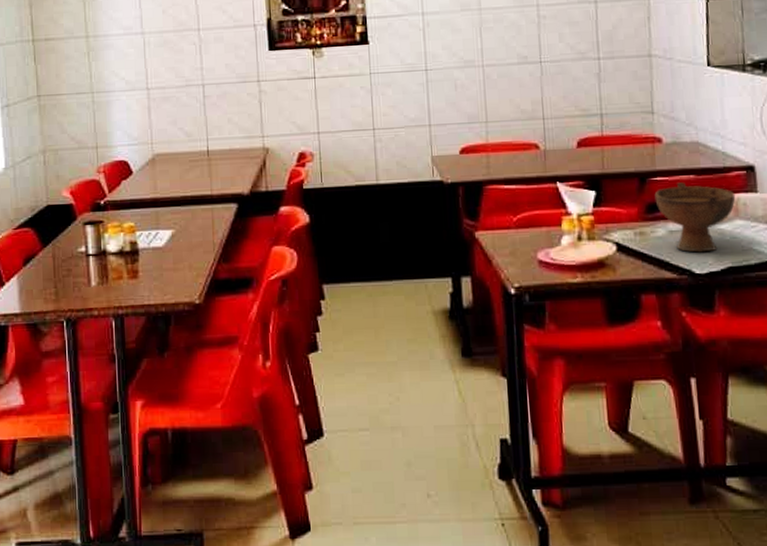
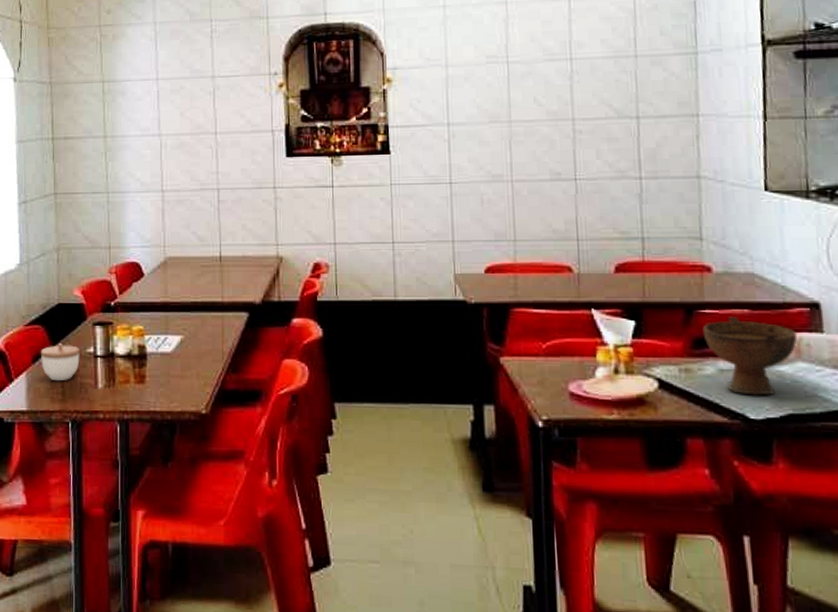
decorative box: none [31,245,72,281] -> present [40,343,80,380]

